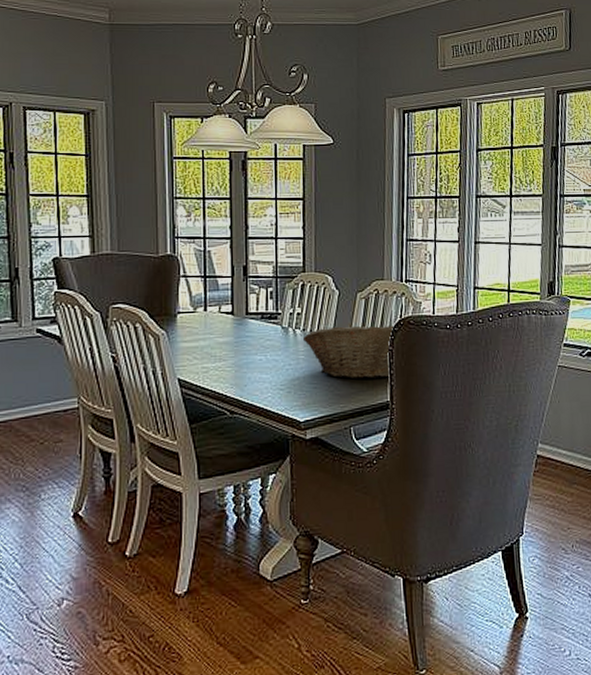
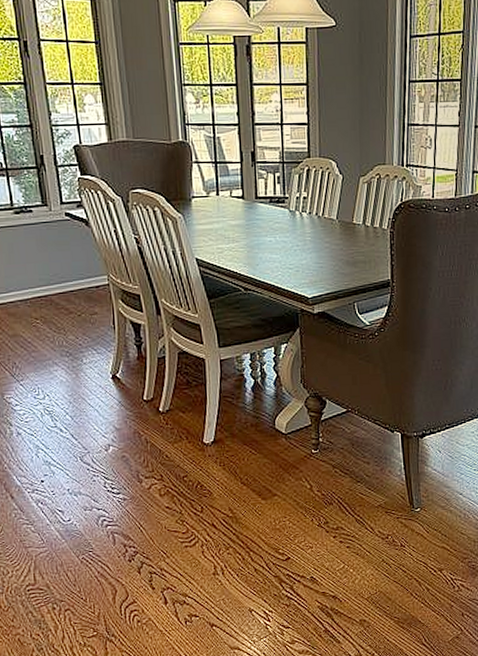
fruit basket: present [303,324,393,379] -> none [310,207,394,259]

